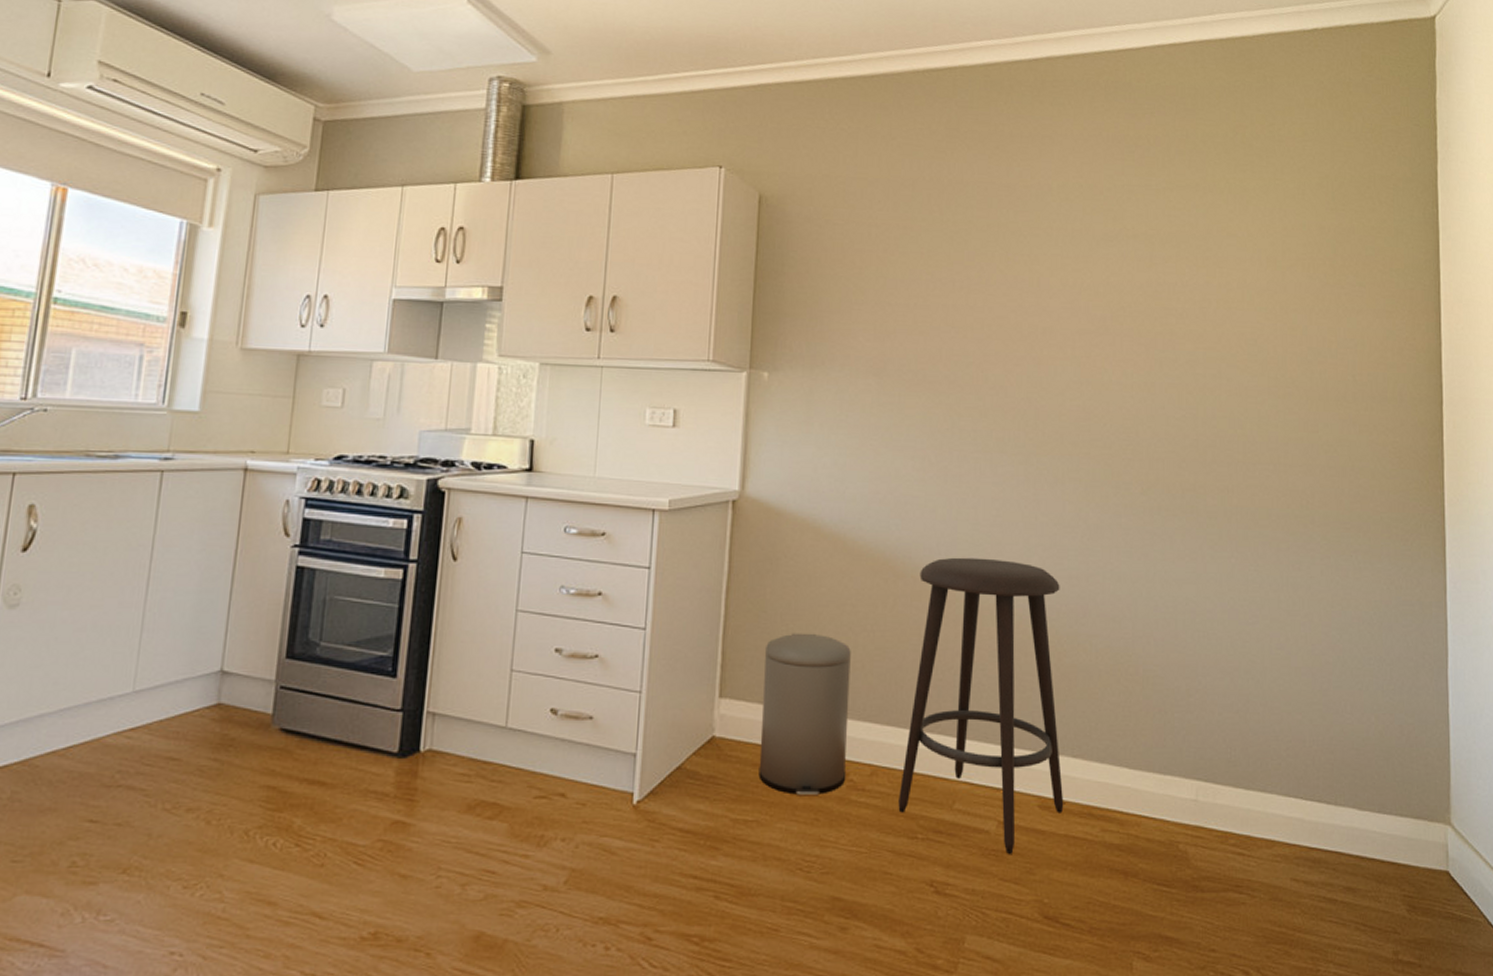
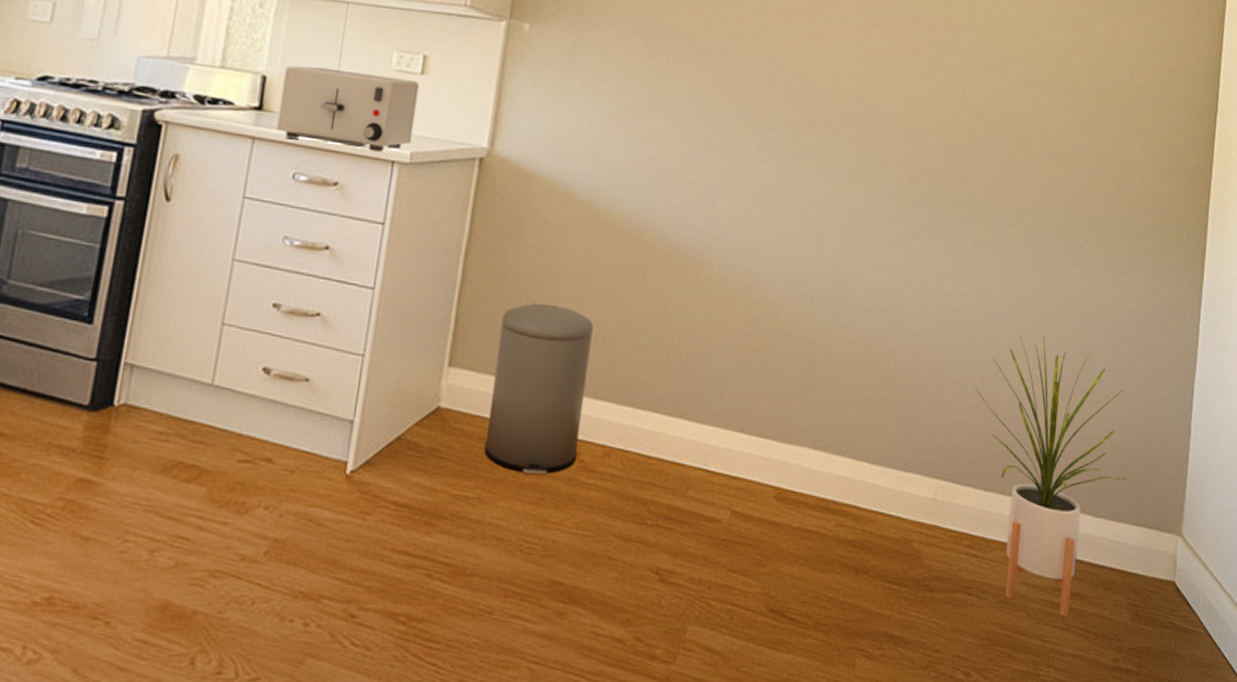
toaster: none [546,427,672,502] -> present [276,65,420,152]
stool: present [898,557,1064,854] -> none [629,234,817,545]
house plant: none [1225,633,1388,913] -> present [974,334,1126,618]

